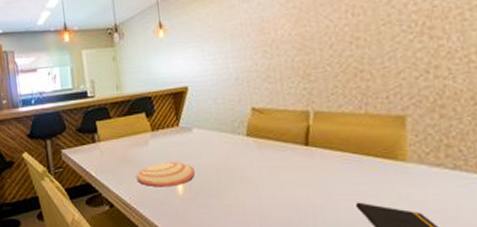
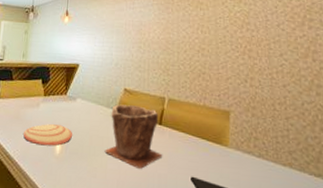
plant pot: none [237,126,315,200] -> present [104,104,163,169]

